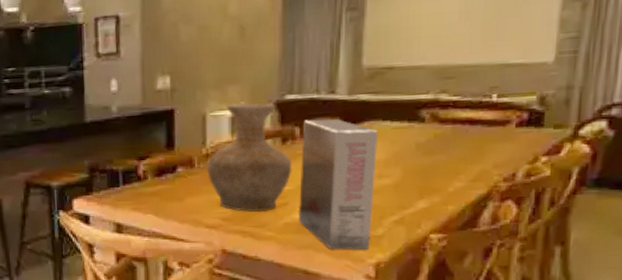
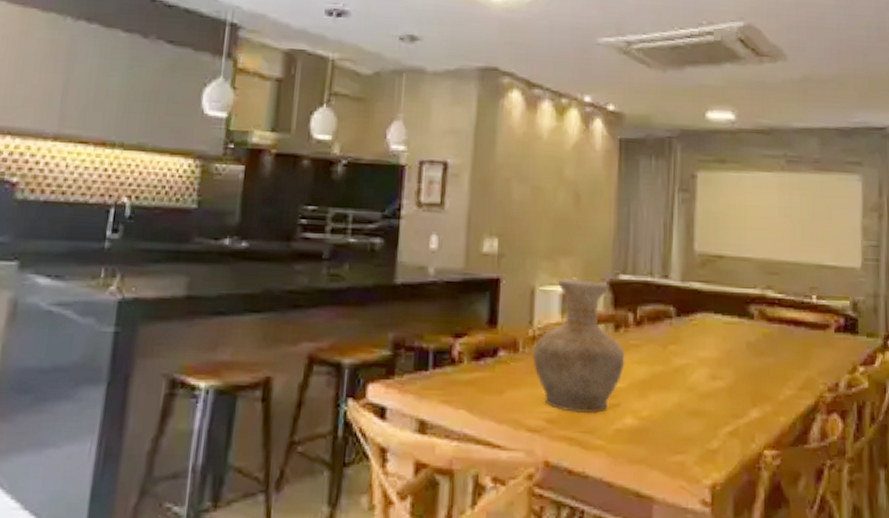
cereal box: present [298,119,378,251] -> none [630,305,710,468]

